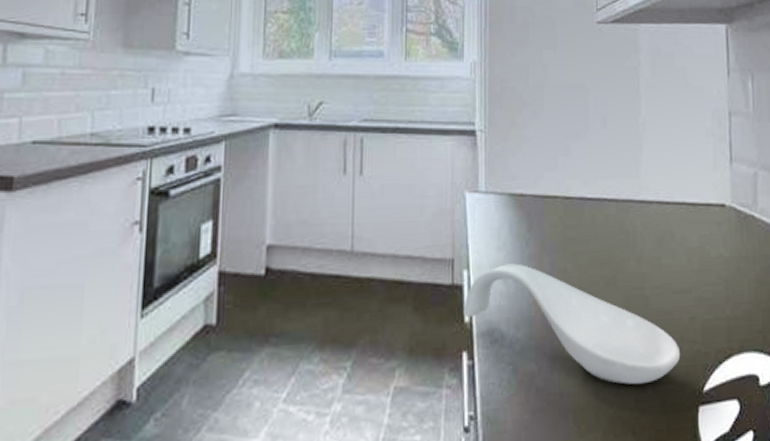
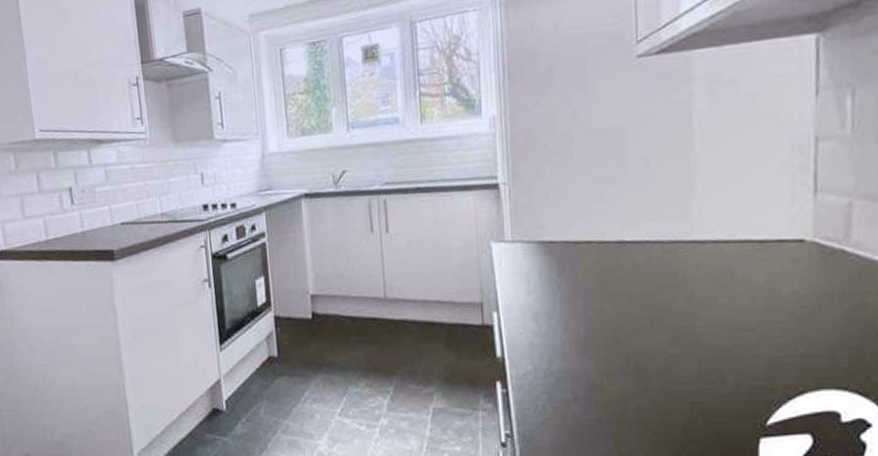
spoon rest: present [463,263,681,385] -> none [494,305,739,416]

